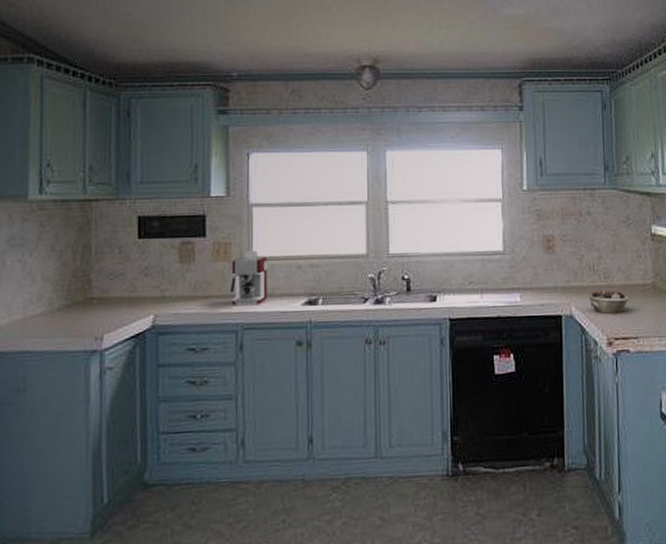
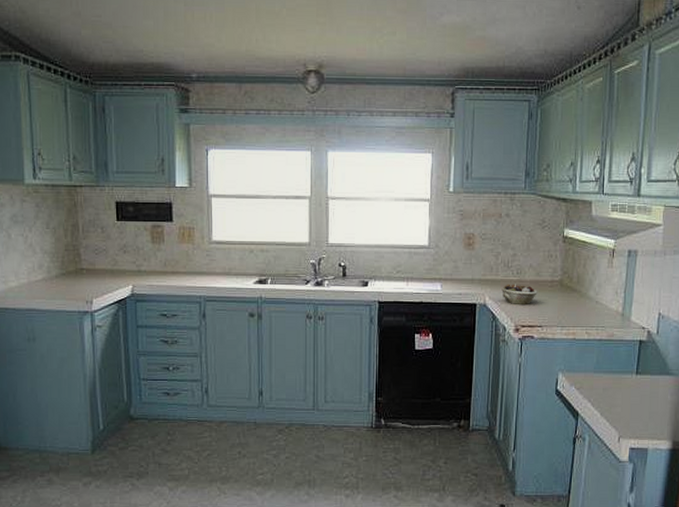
coffee maker: present [230,250,269,305] -> none [194,235,226,280]

